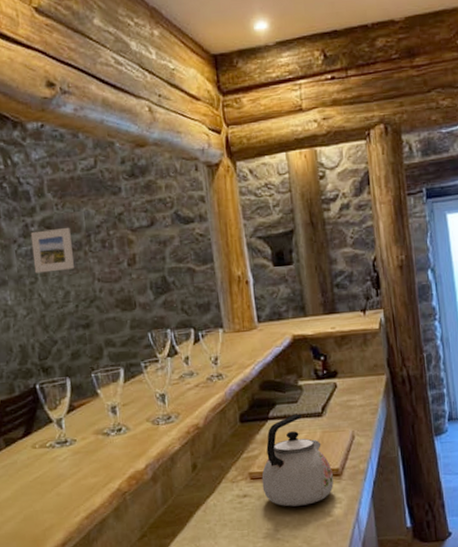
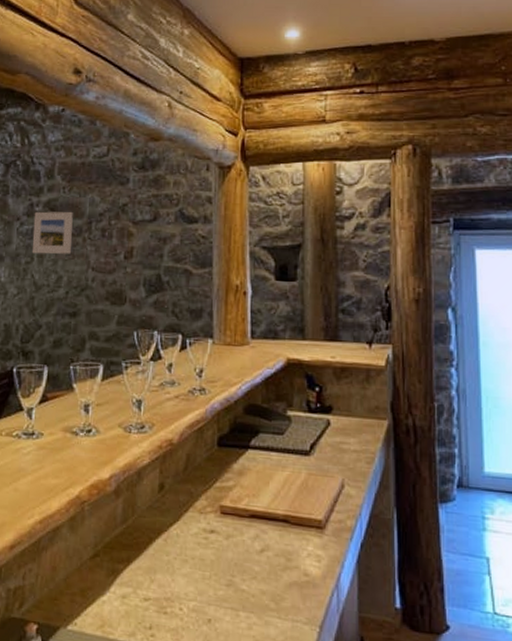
kettle: present [261,413,334,507] -> none [233,447,315,557]

